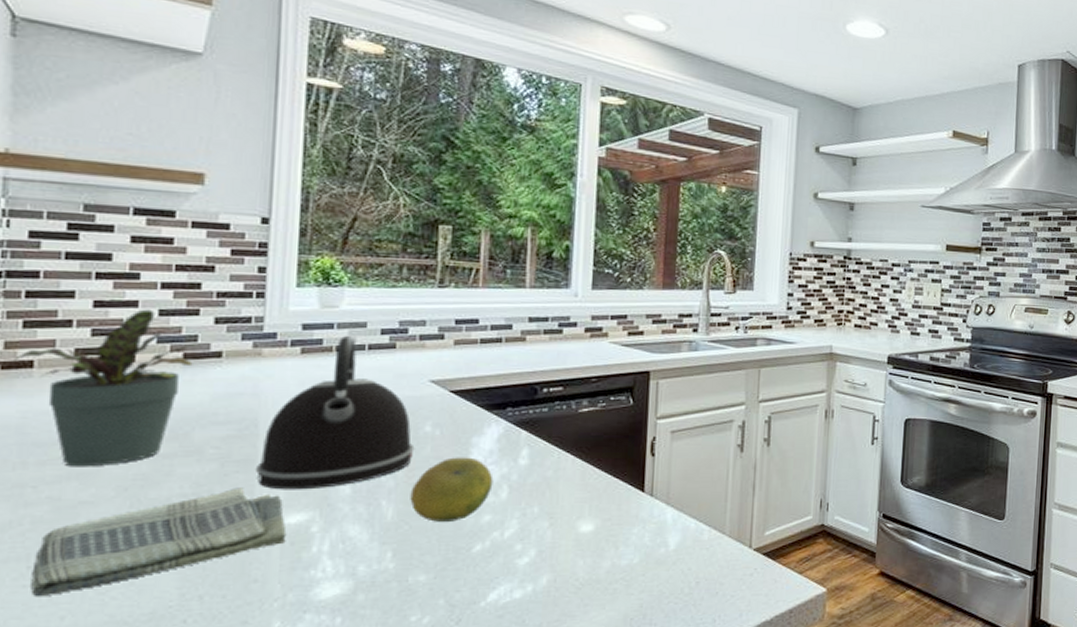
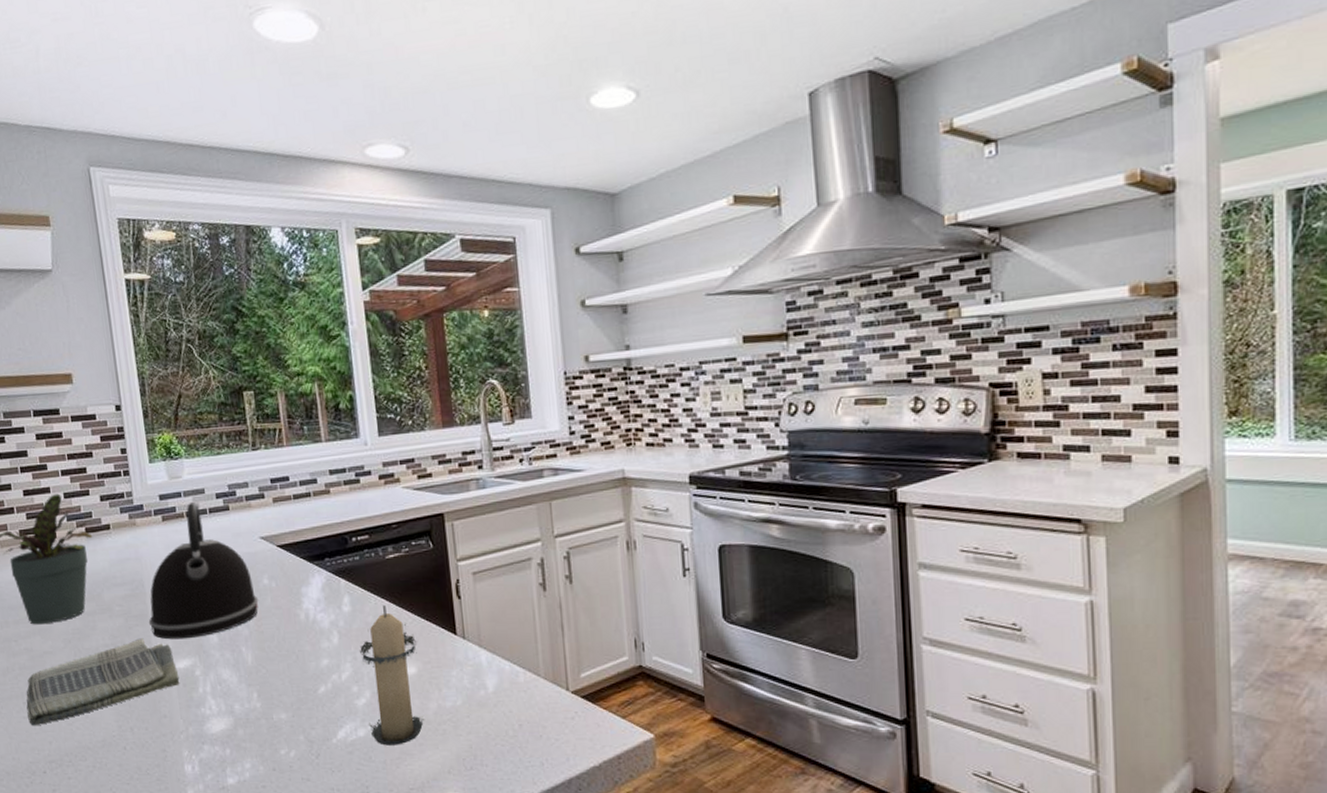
fruit: present [410,457,494,522] -> none [262,606,326,666]
candle: none [527,460,600,608] -> present [359,605,425,746]

